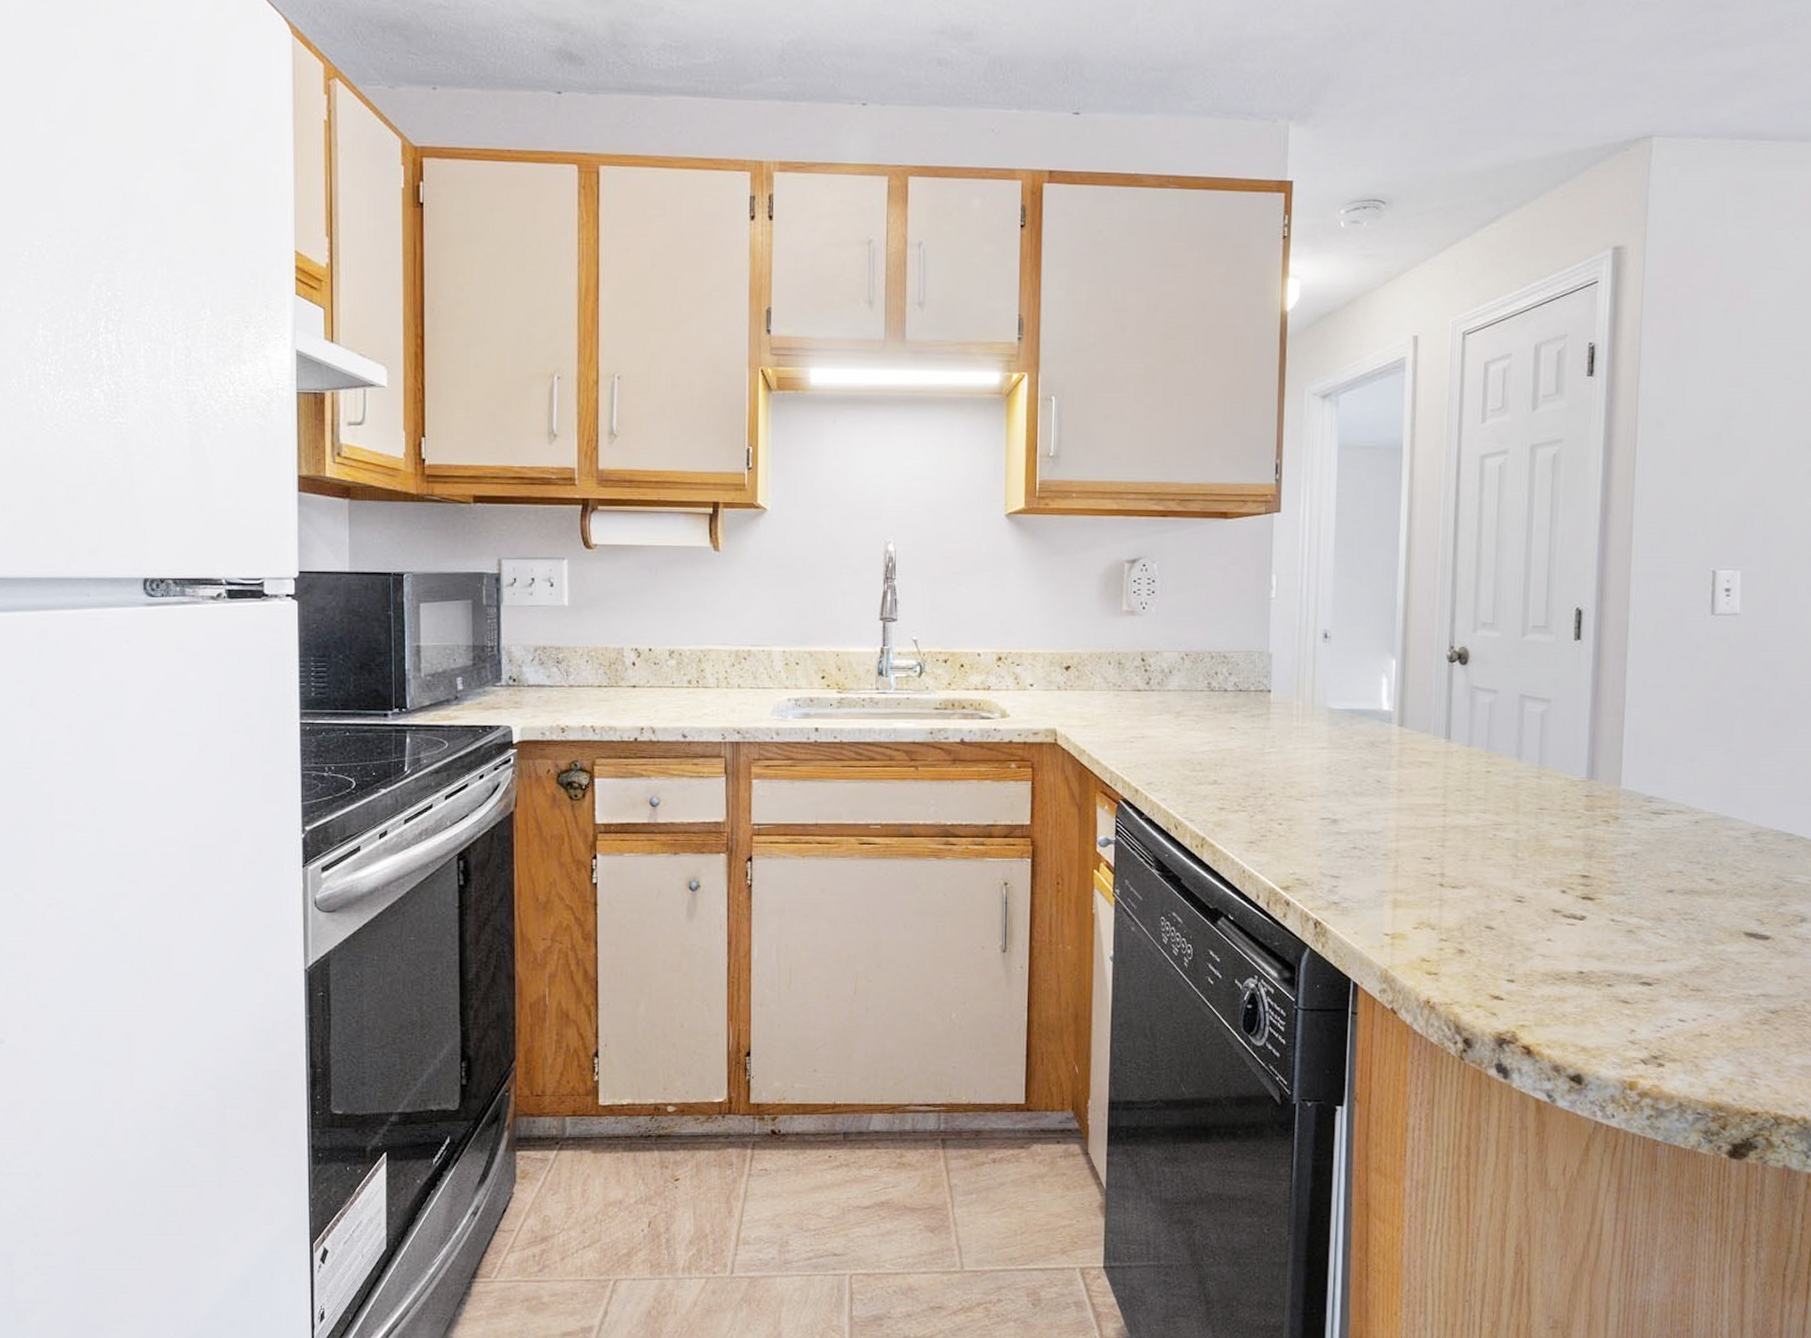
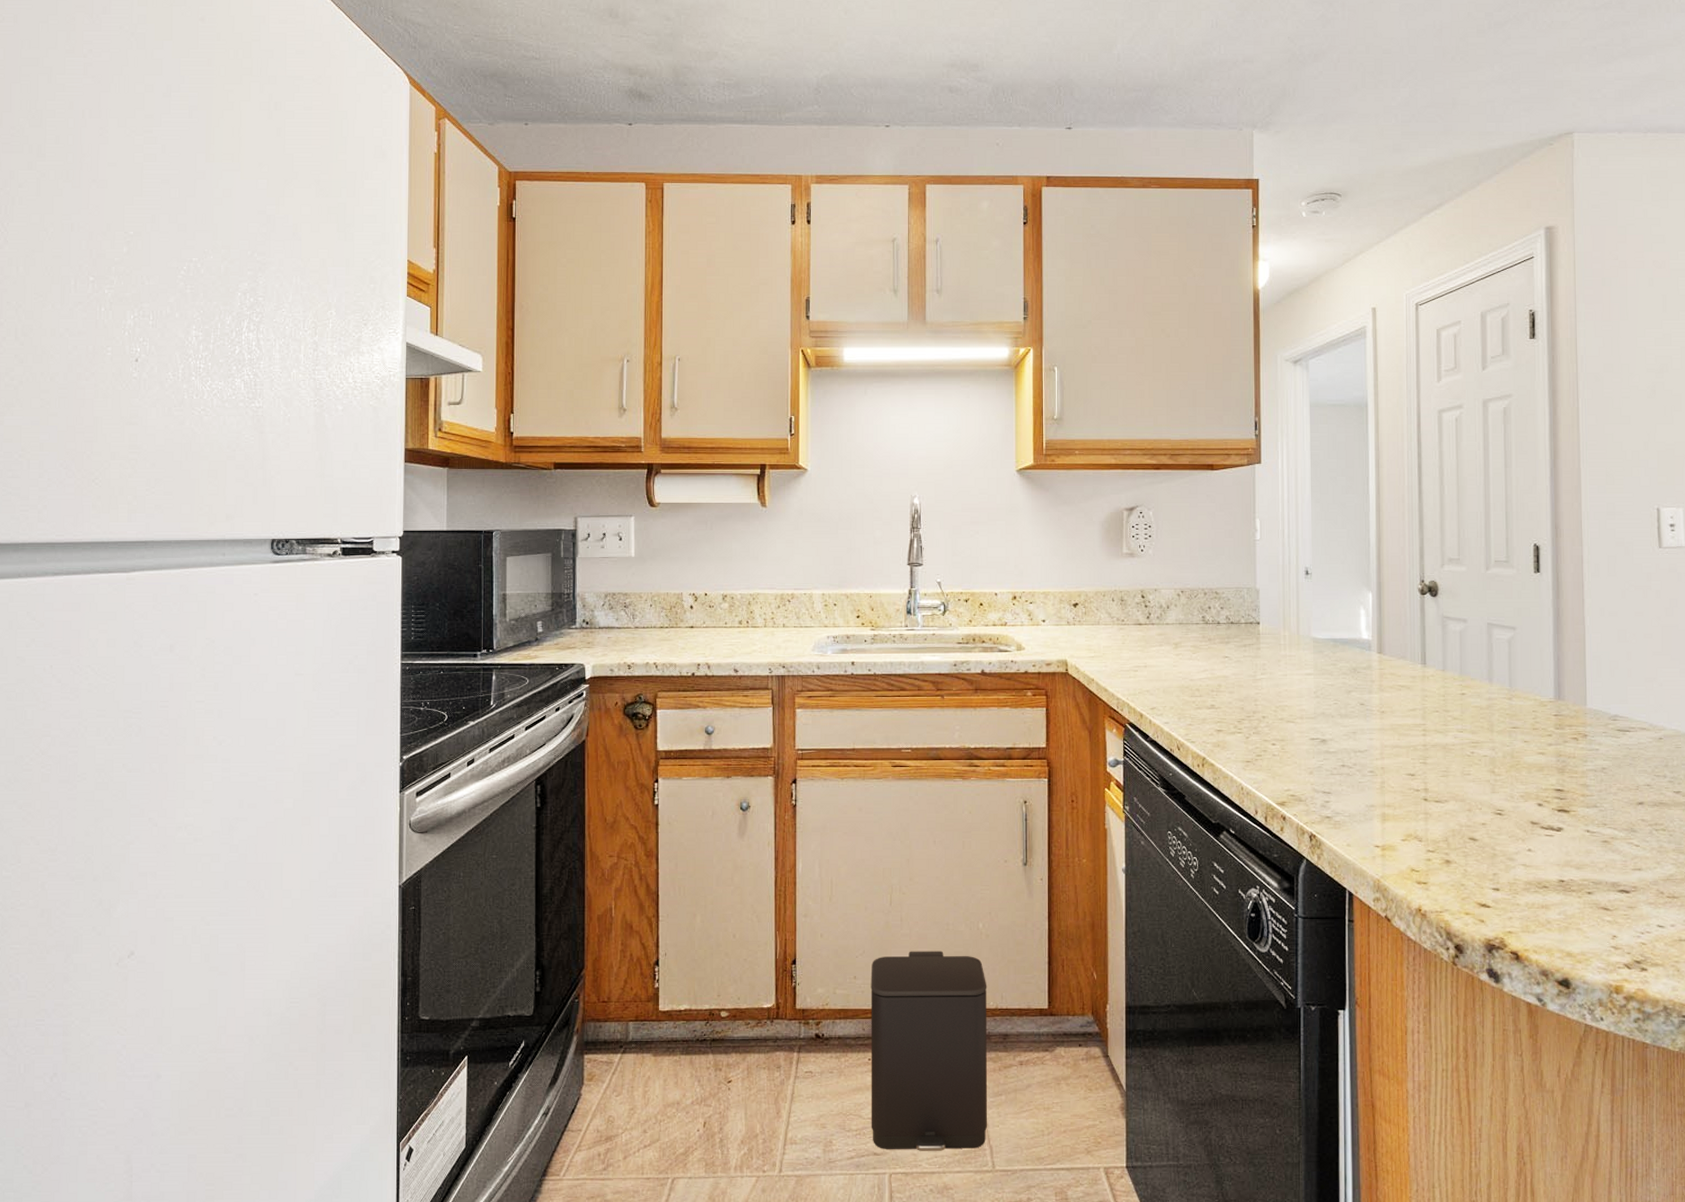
pedal bin: none [830,1042,960,1252] -> present [870,951,987,1151]

